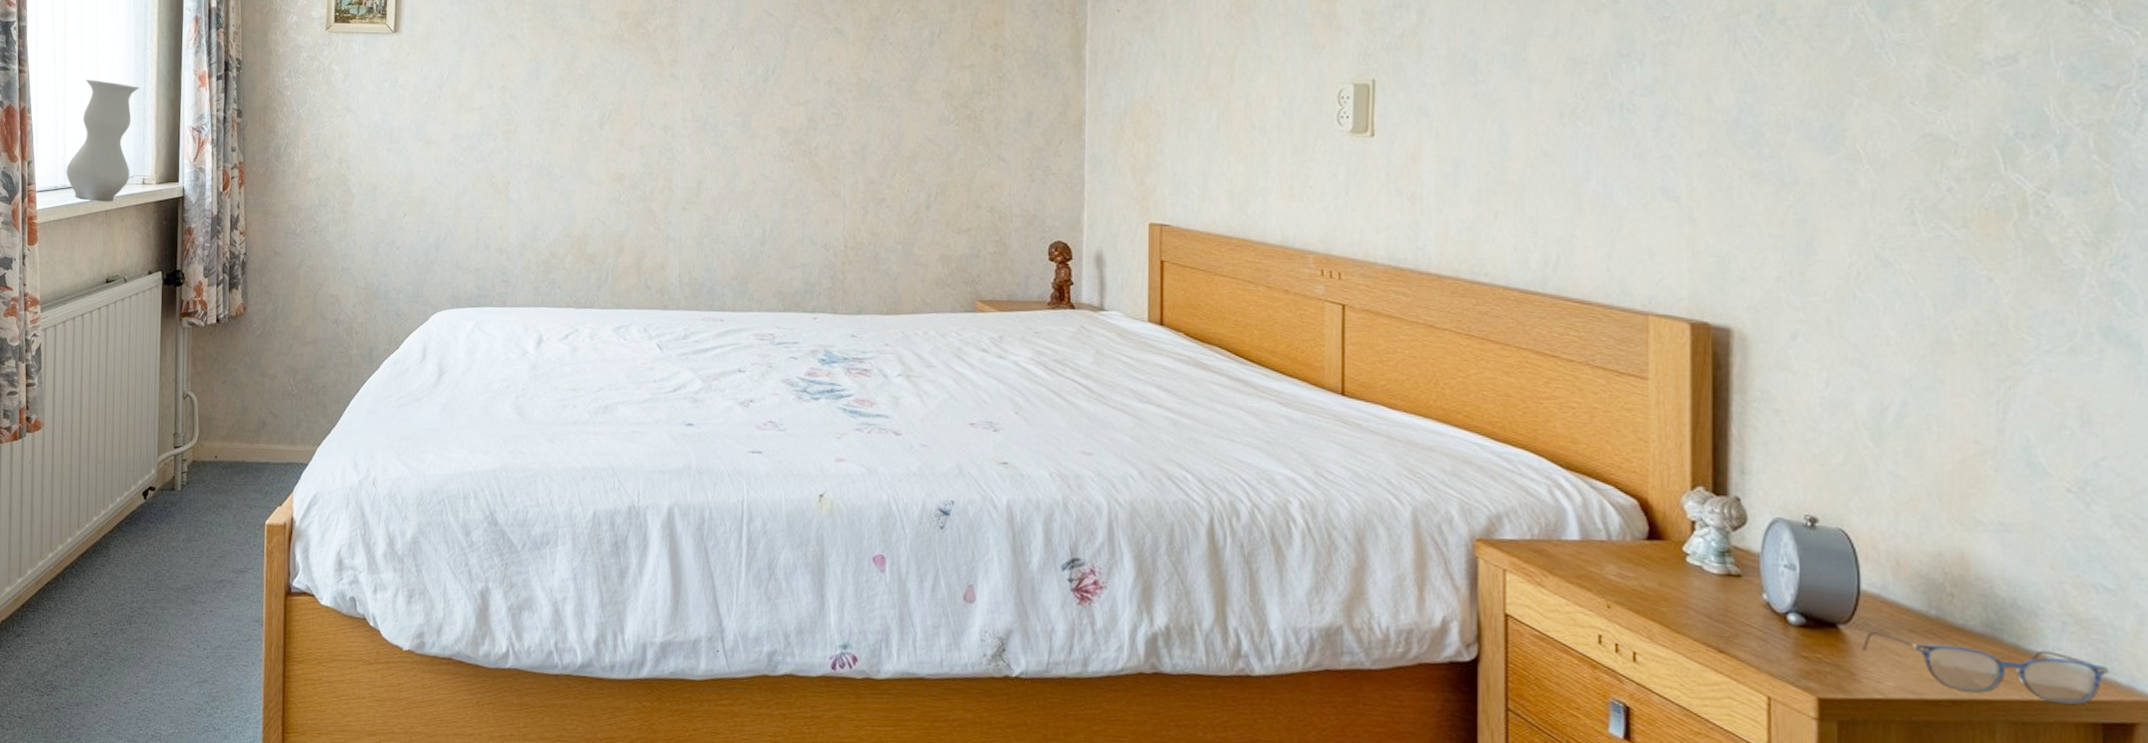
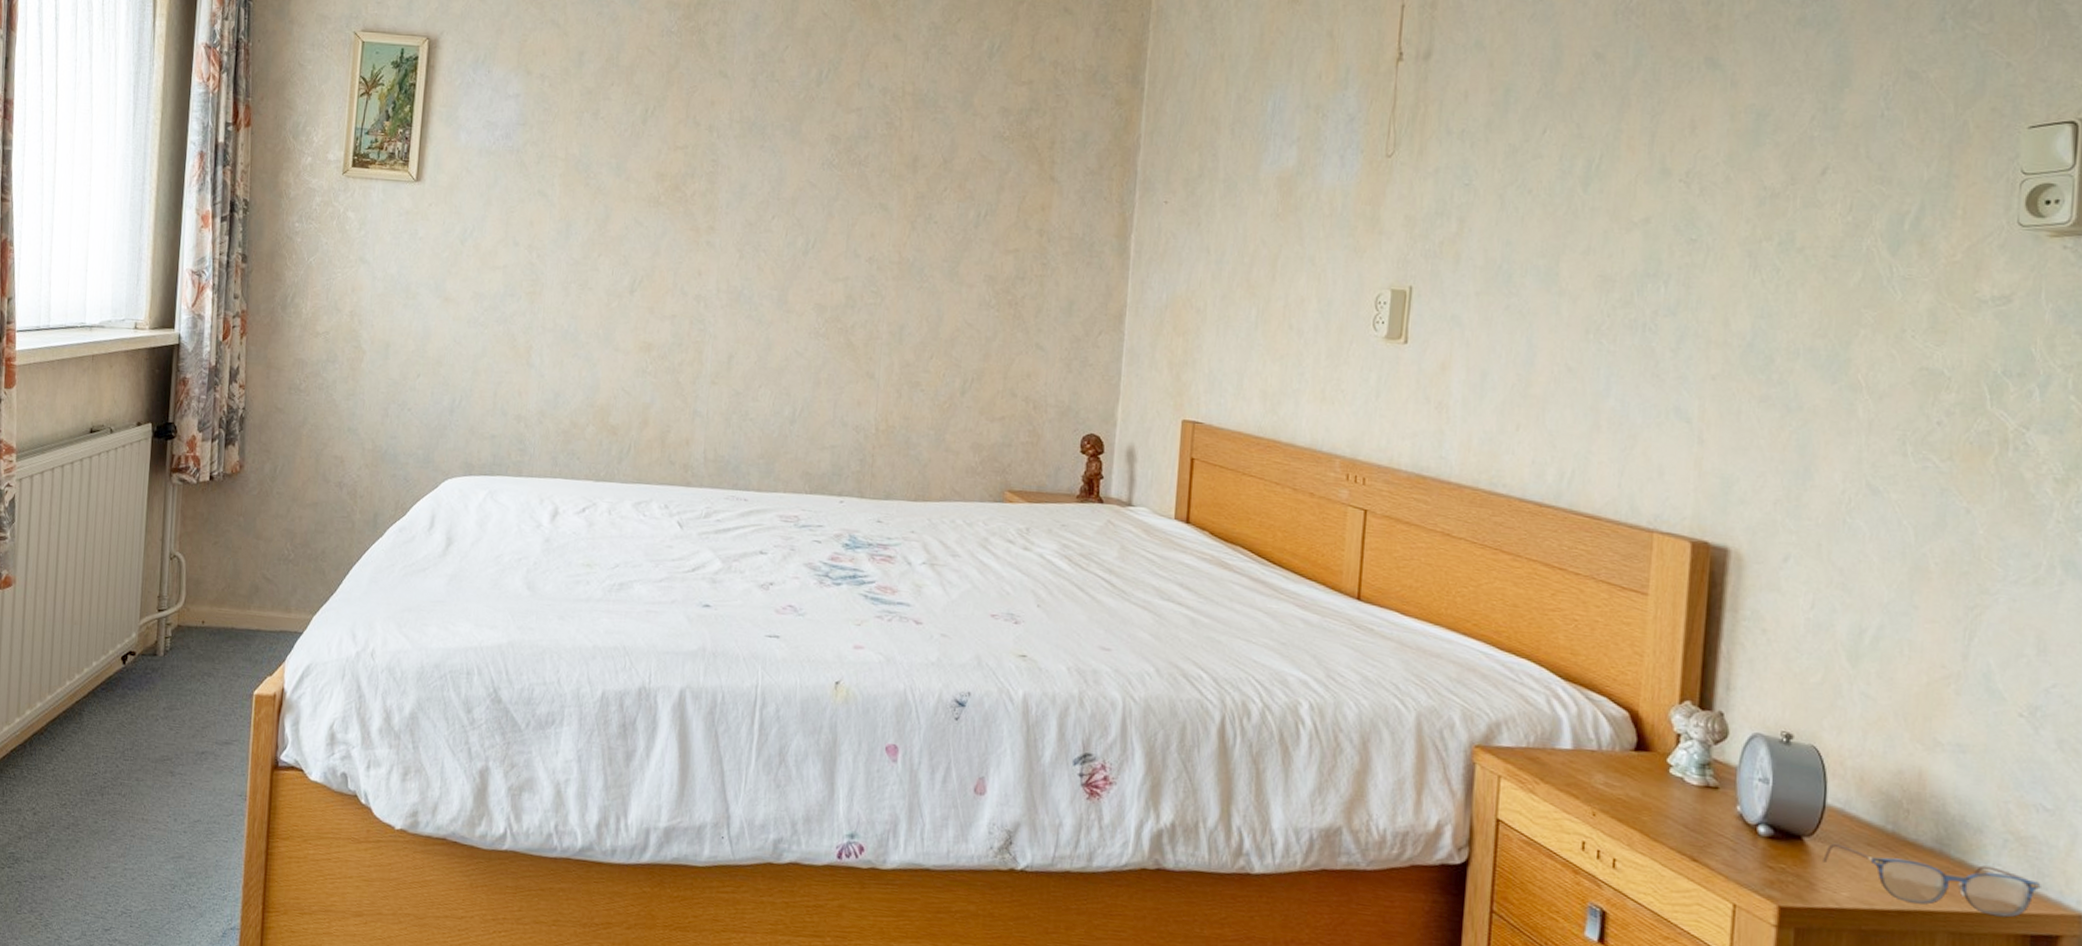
vase: present [66,79,140,202] -> none [50,213,136,346]

